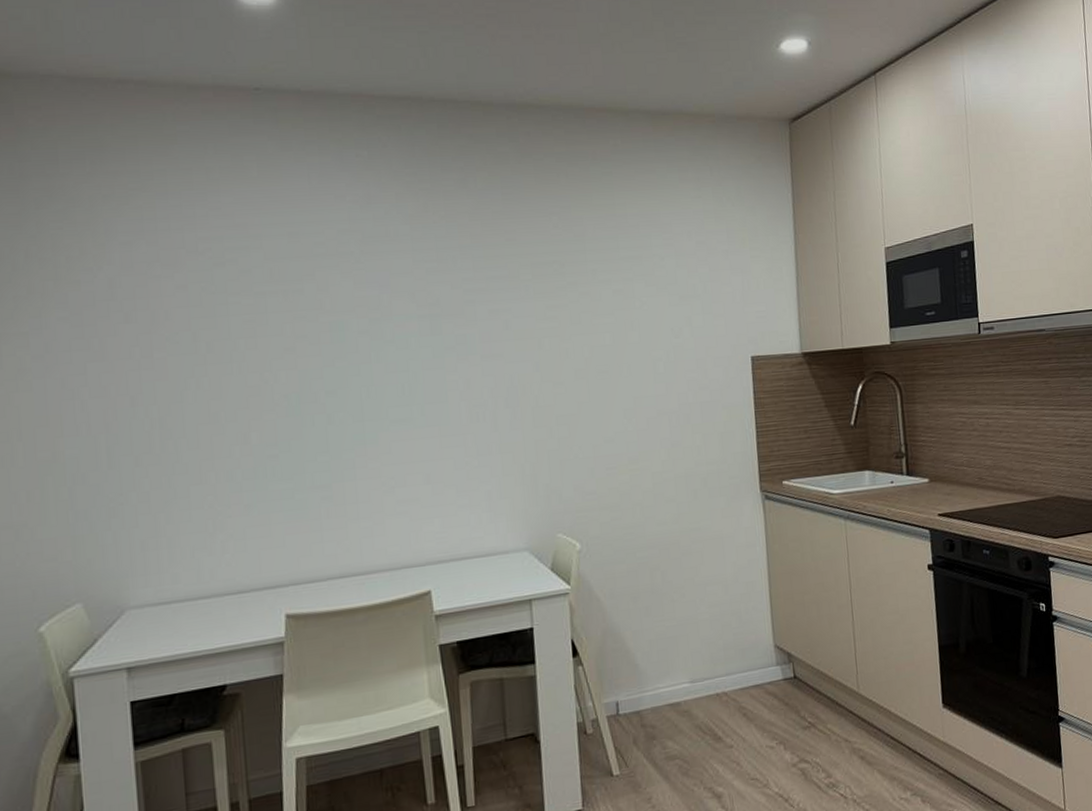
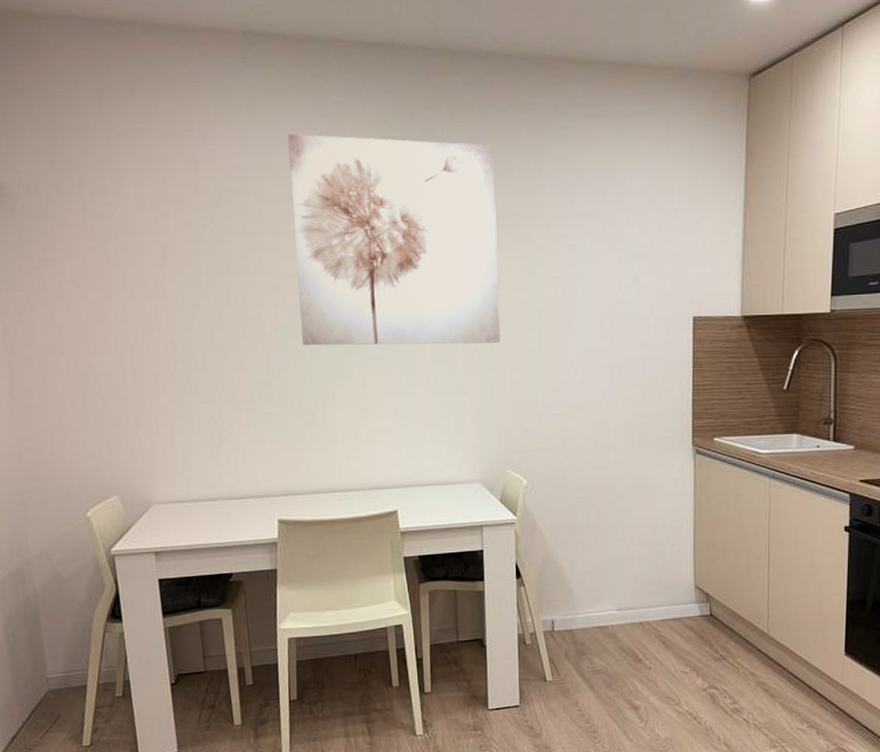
wall art: none [302,189,545,412] -> present [287,134,501,346]

